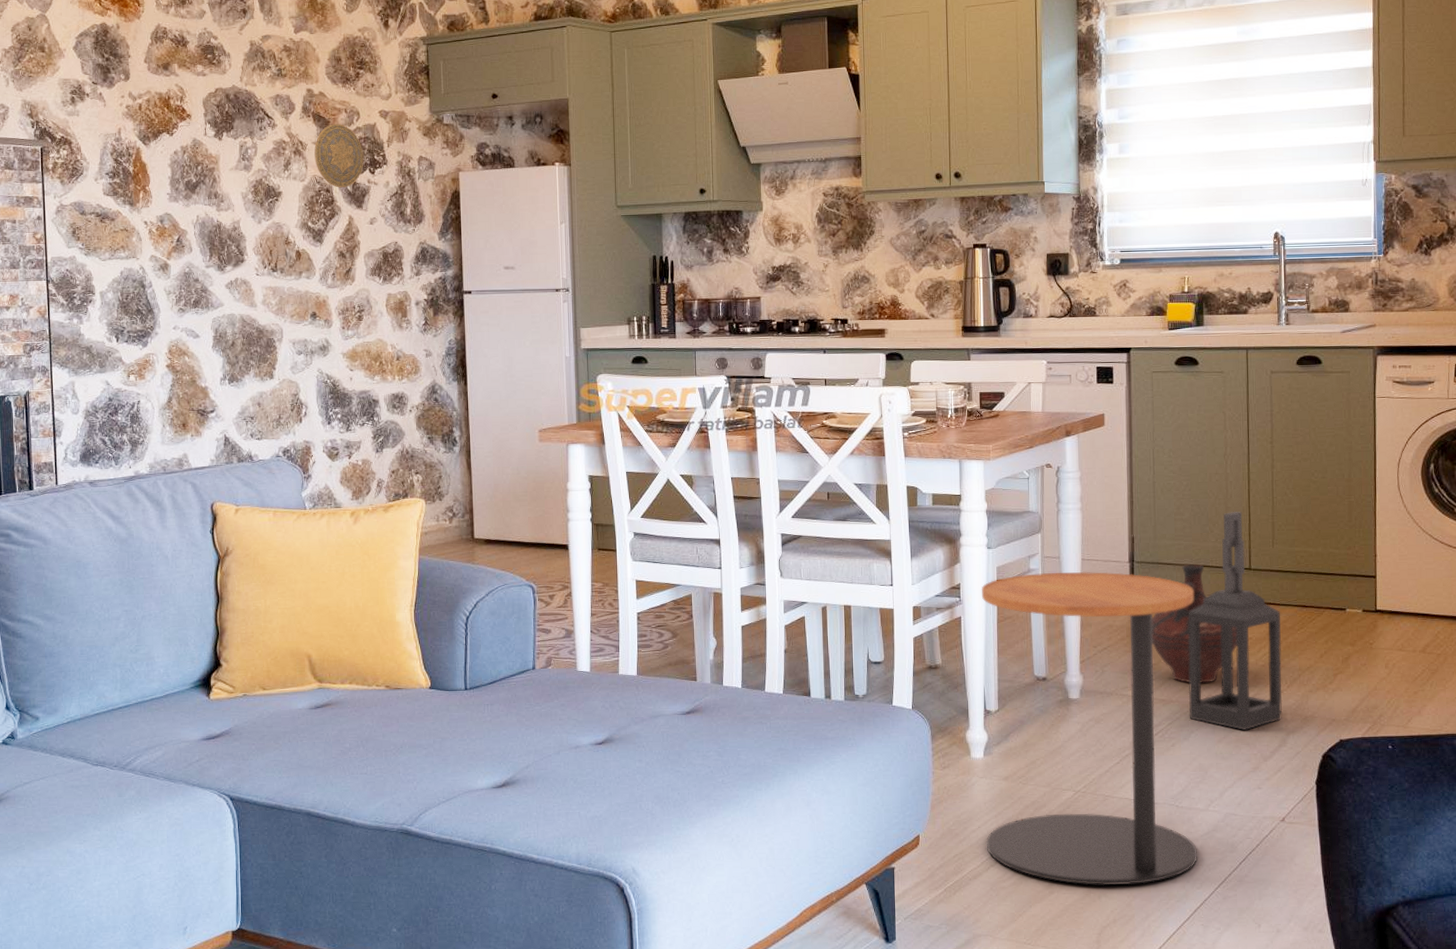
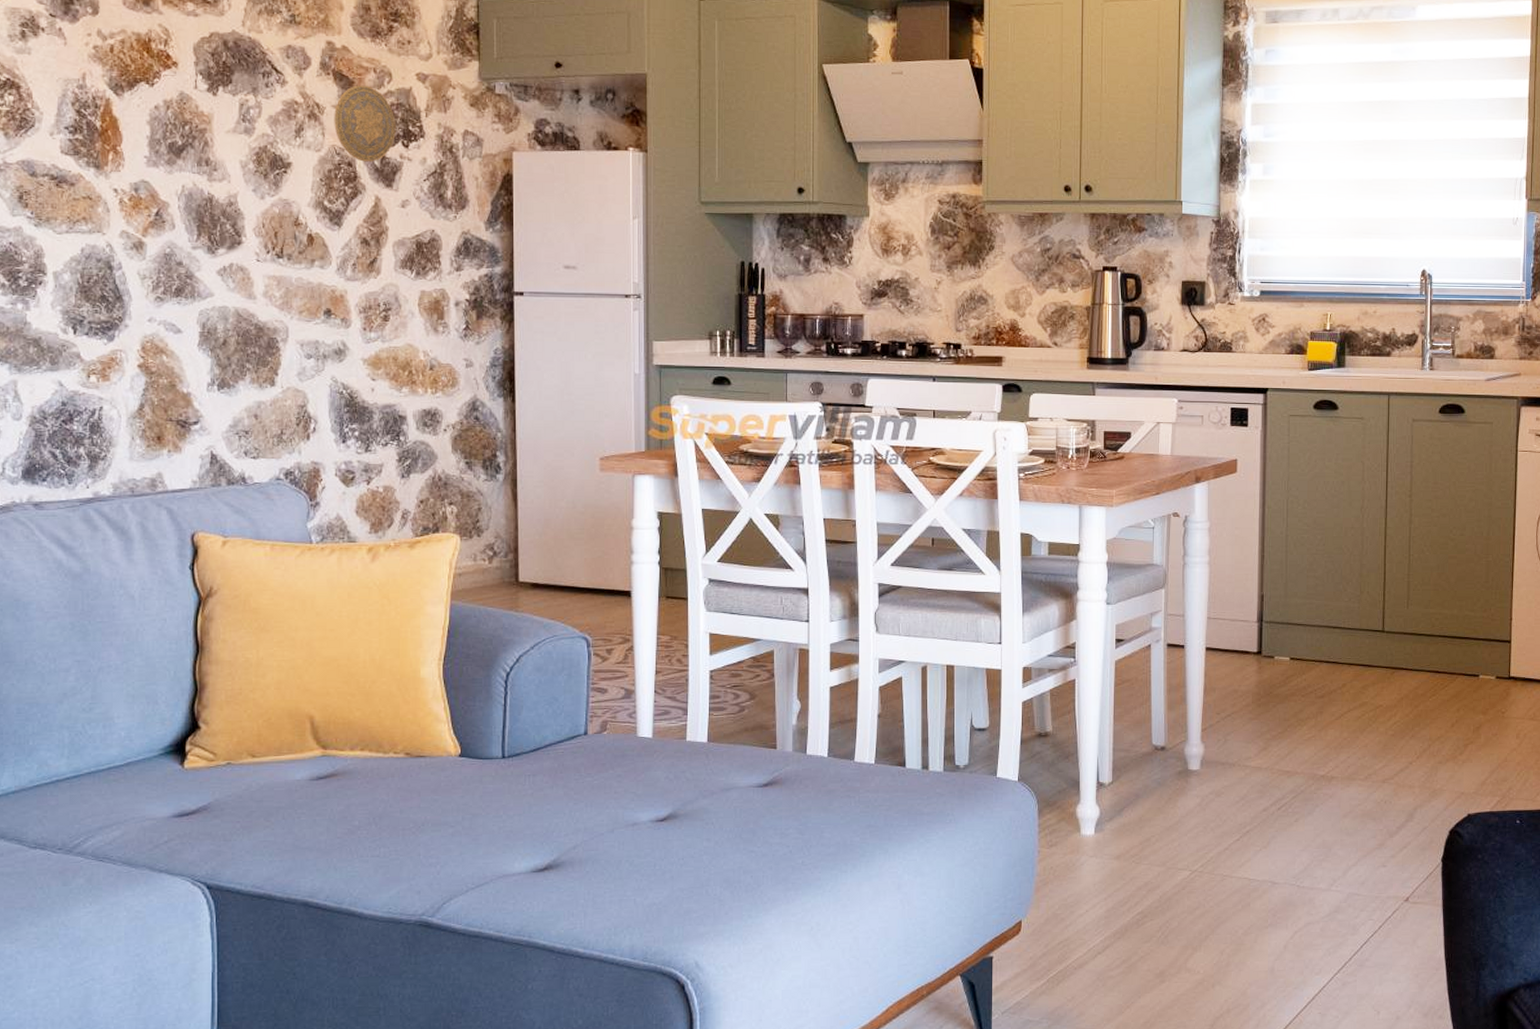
side table: present [981,571,1198,886] -> none [1094,631,1324,973]
ceramic jug: present [1152,564,1237,683] -> none [1279,625,1367,754]
lantern: present [1188,511,1283,730] -> none [1314,568,1413,804]

